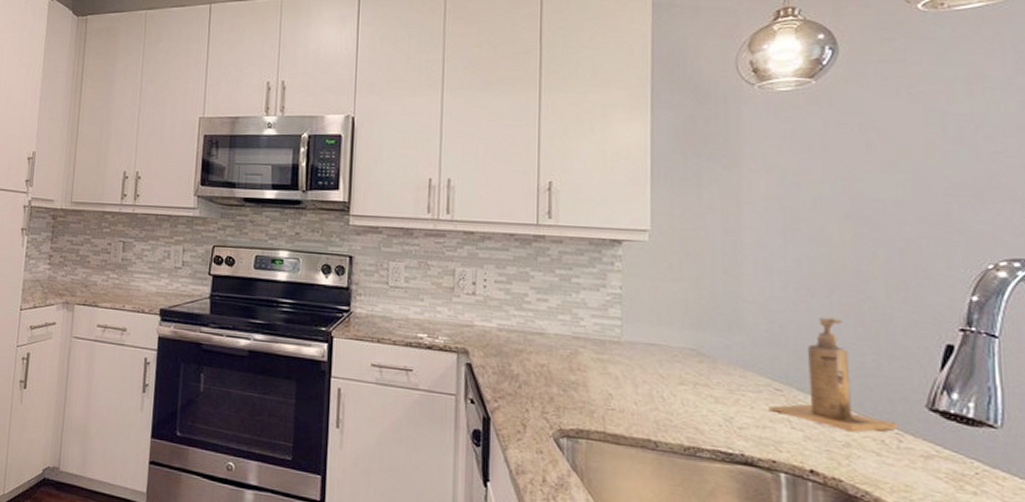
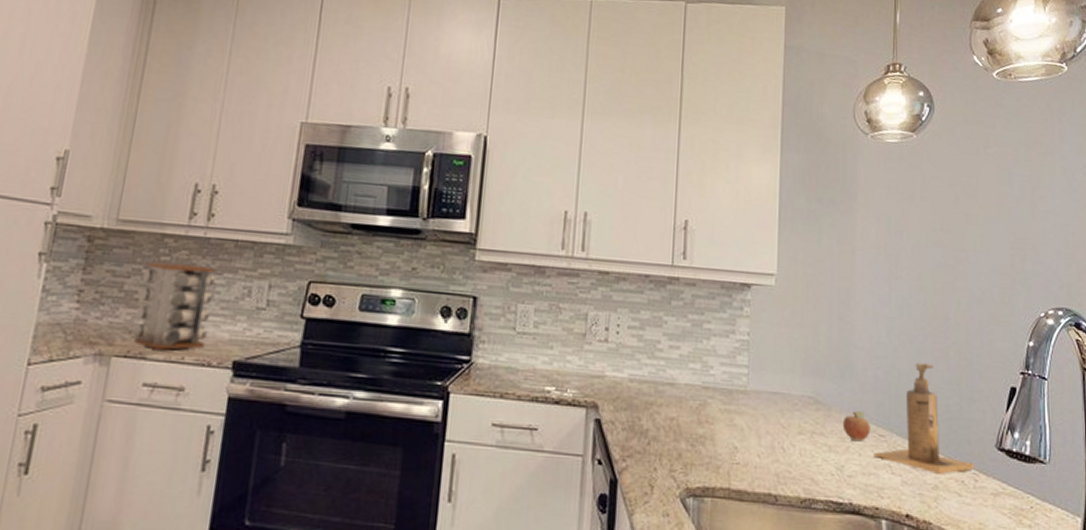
spice rack: none [88,224,143,301] -> present [133,250,216,351]
fruit: none [730,363,765,395] -> present [842,410,871,442]

